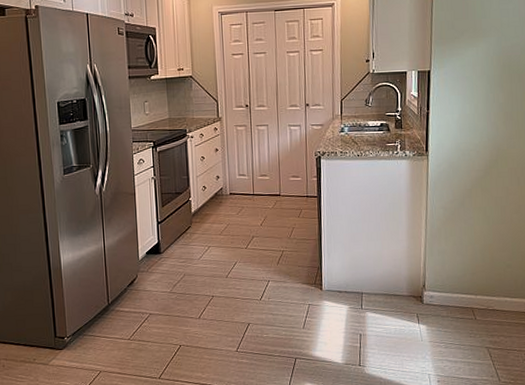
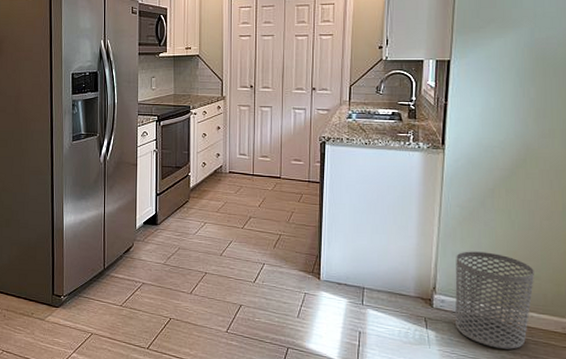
waste bin: none [441,247,507,333] -> present [455,251,534,350]

